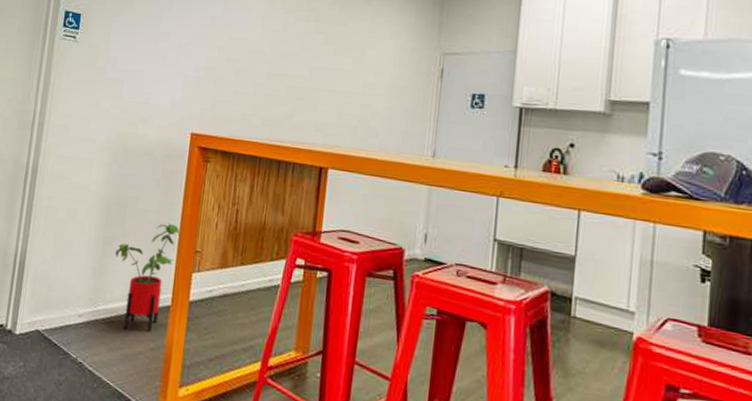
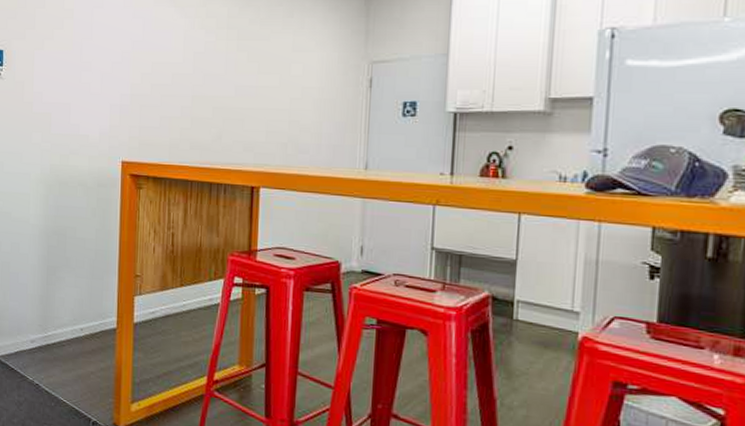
house plant: present [115,223,181,332] -> none [59,250,120,353]

